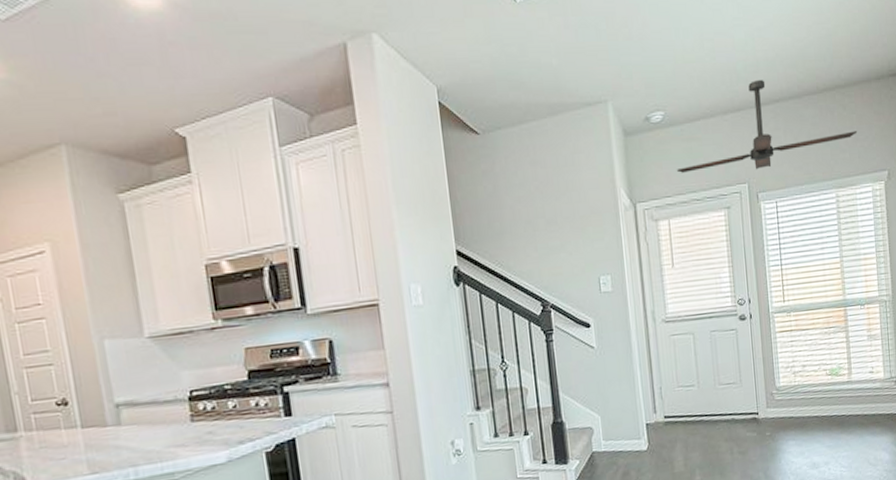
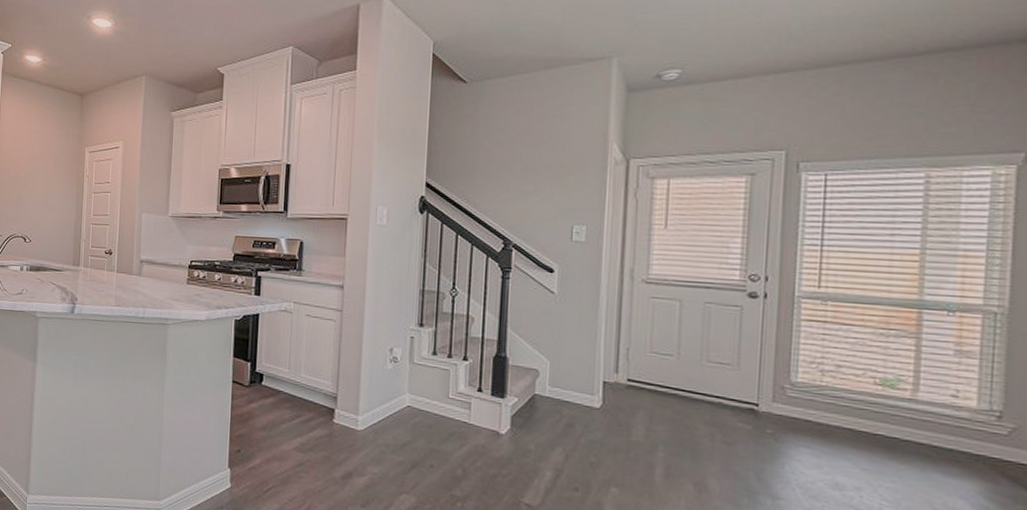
ceiling fan: present [676,80,858,173] -> none [687,40,977,137]

